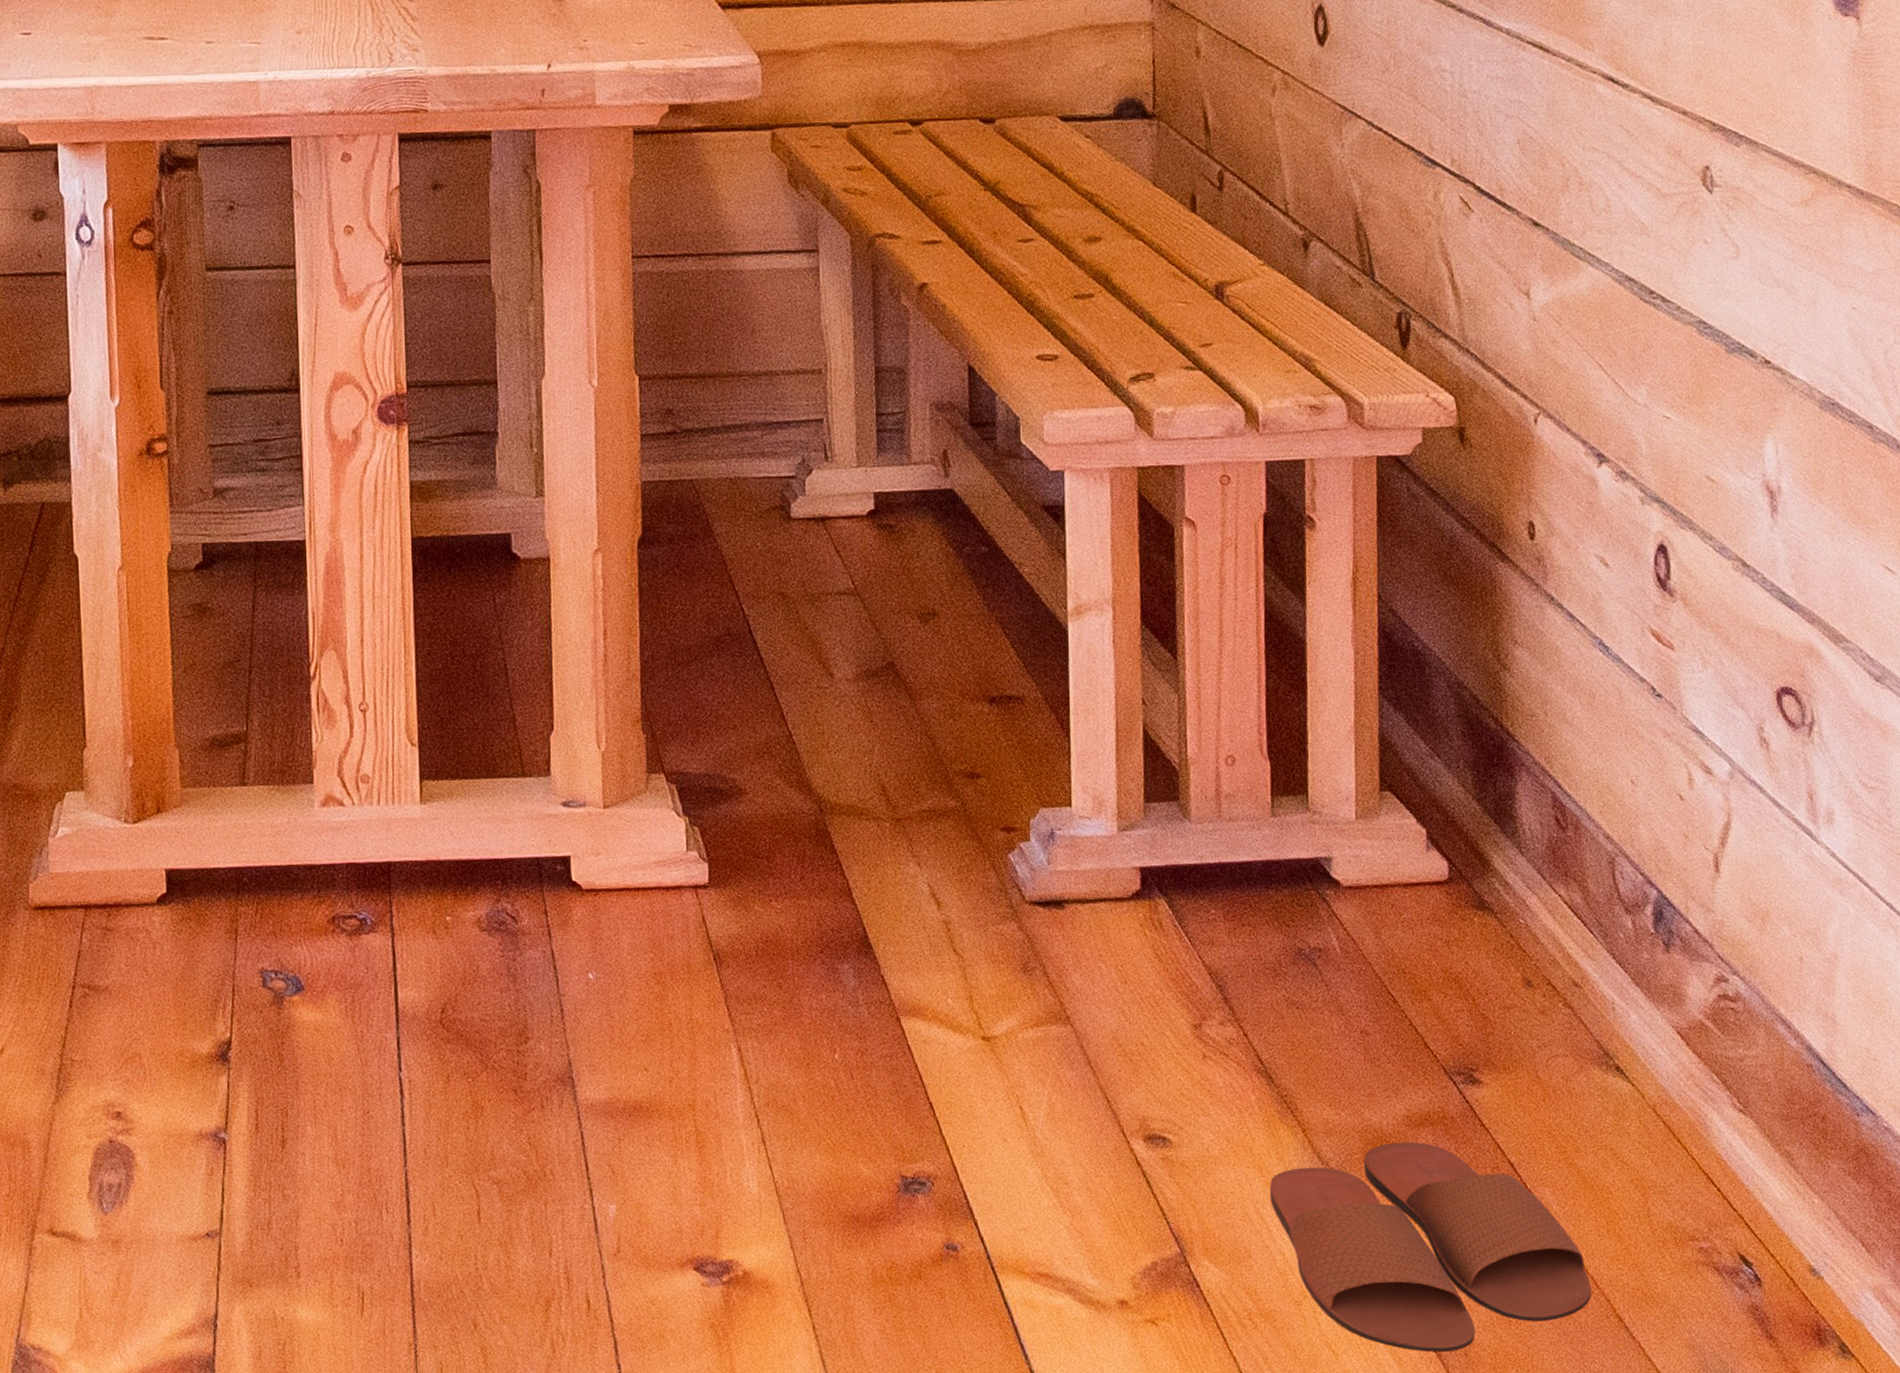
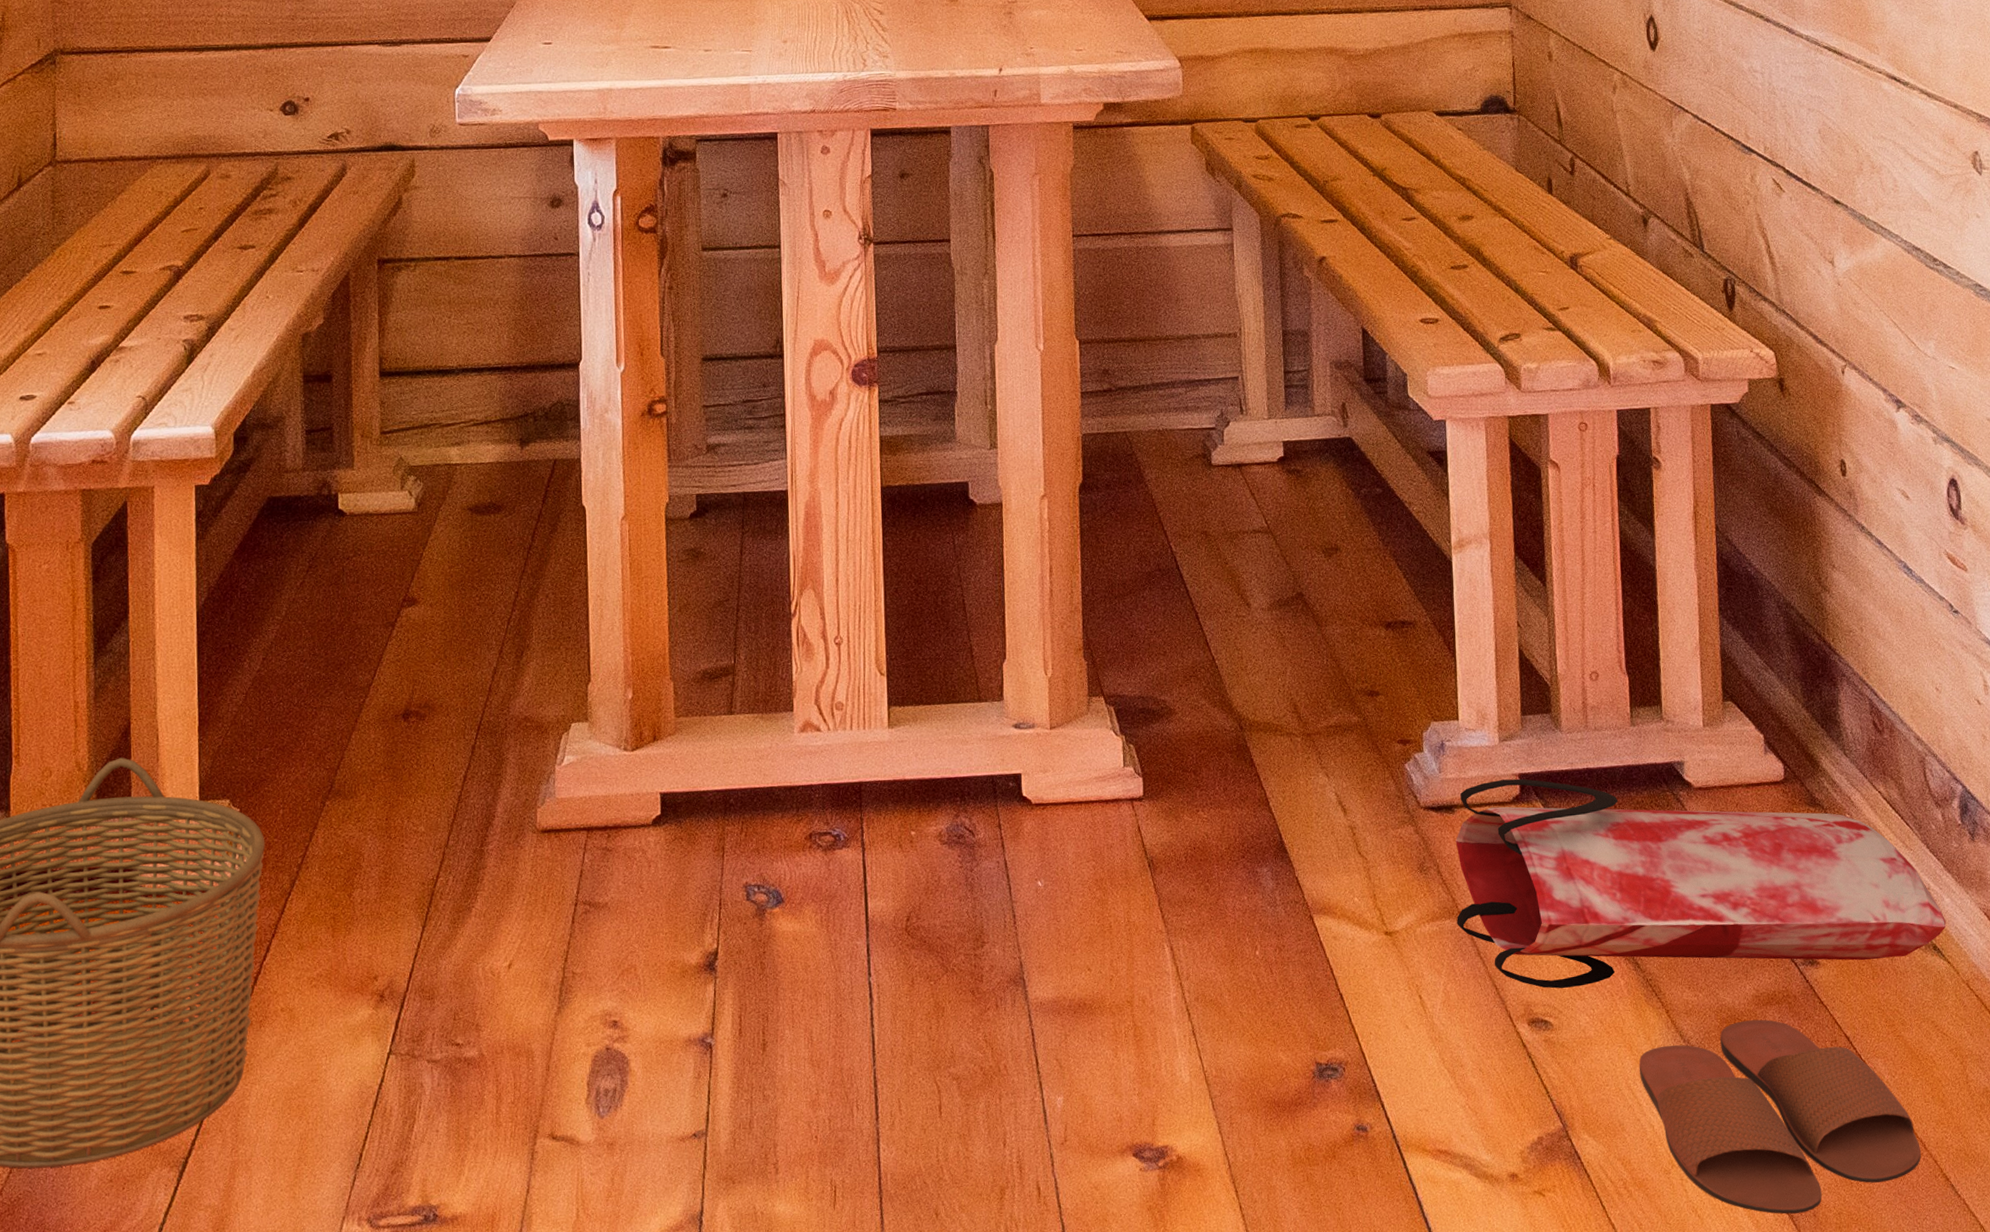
bag: none [1064,872,1632,1103] -> present [1456,778,1946,989]

